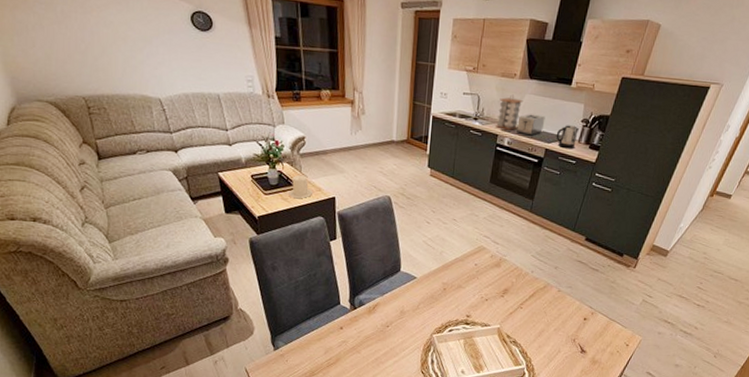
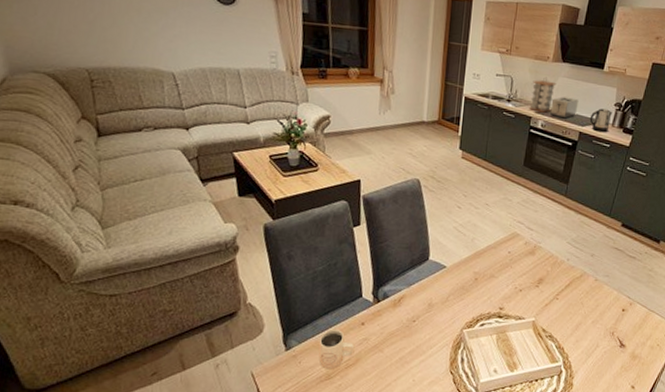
candle: present [289,175,312,198] -> none [310,155,336,181]
mug: none [302,332,335,367] -> present [318,328,355,370]

